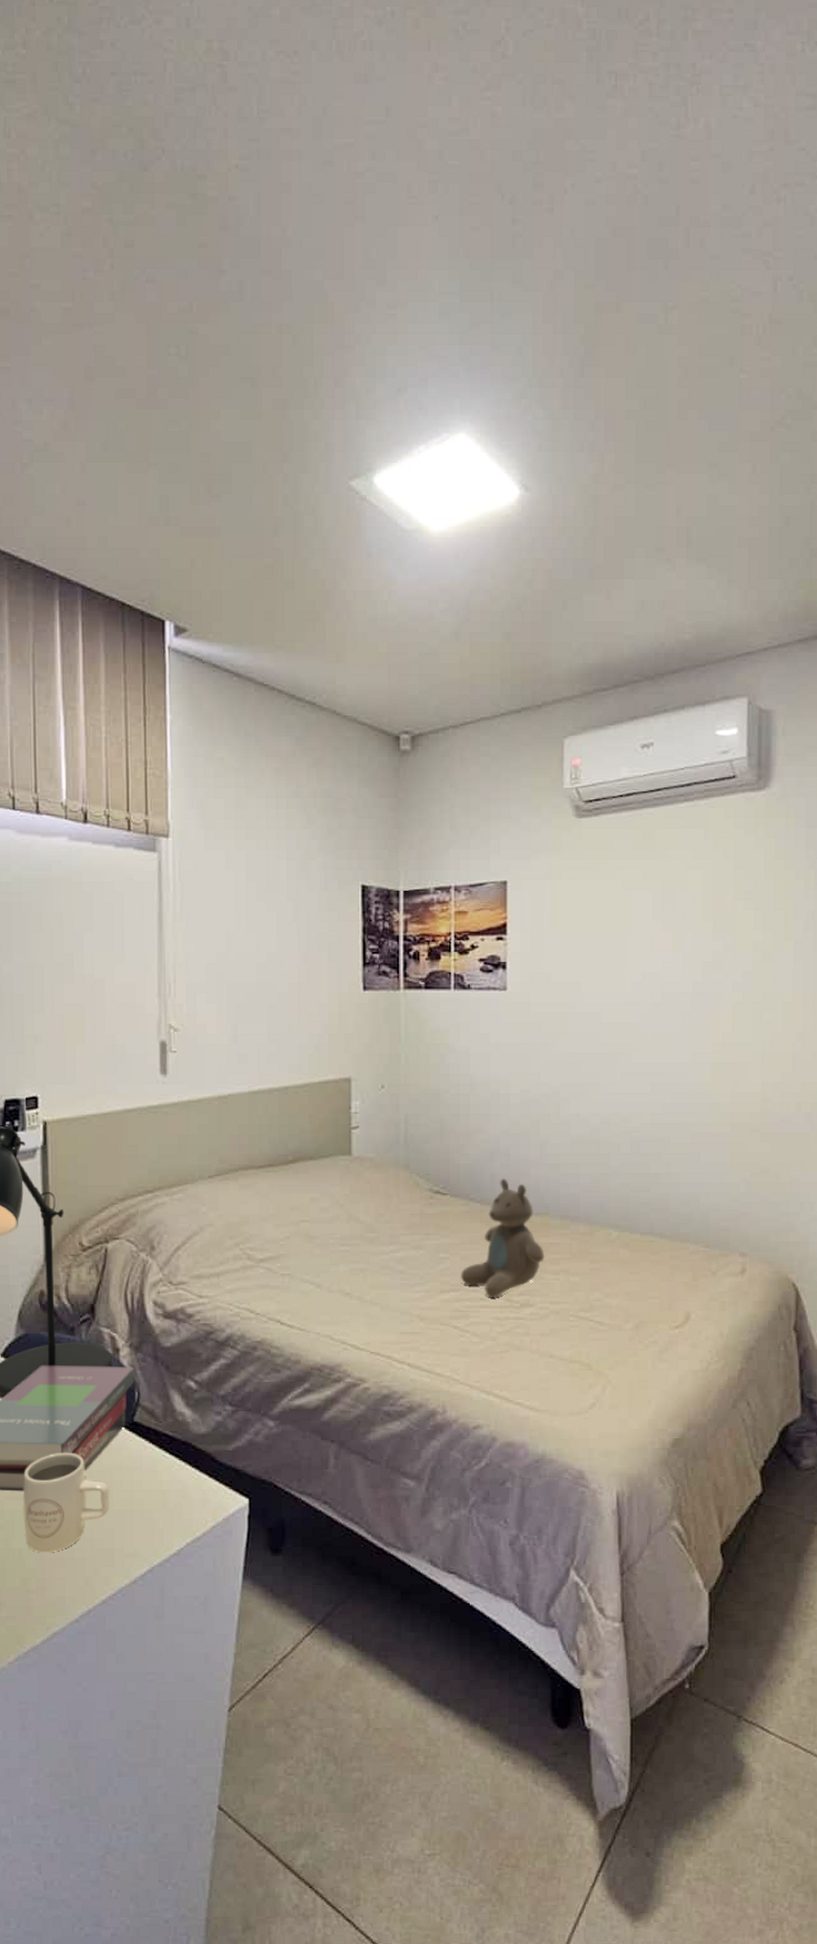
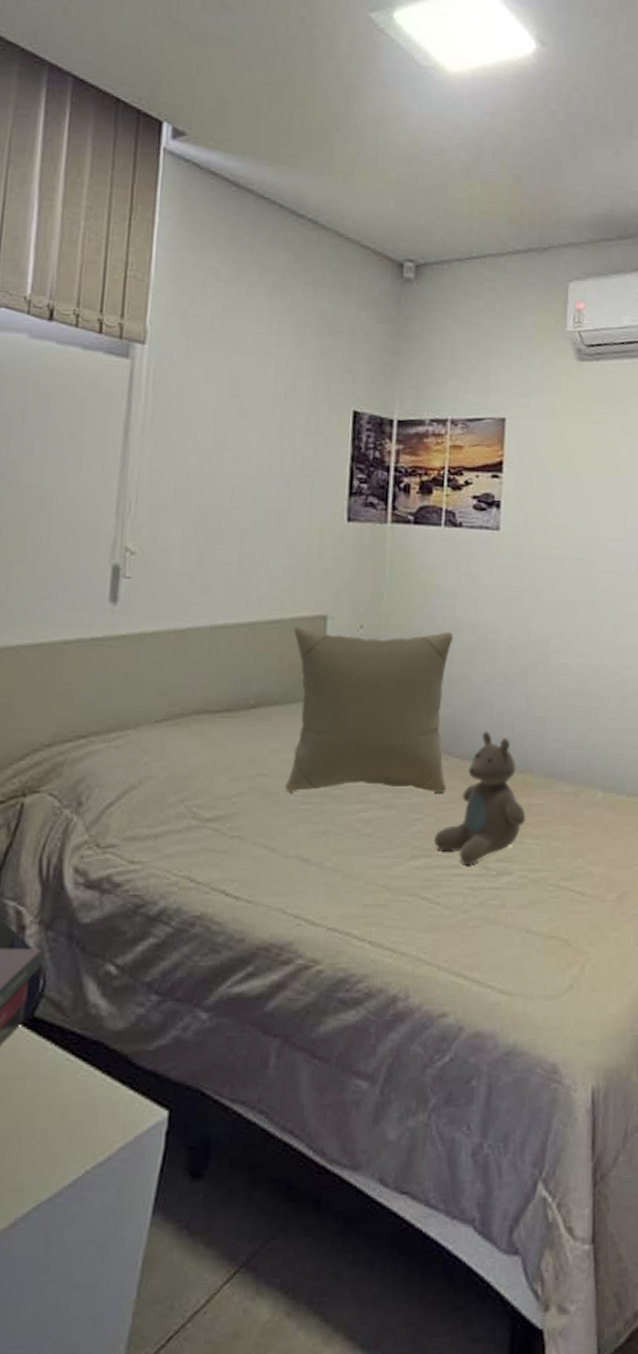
pillow: none [322,1088,470,1235] -> present [285,626,454,793]

